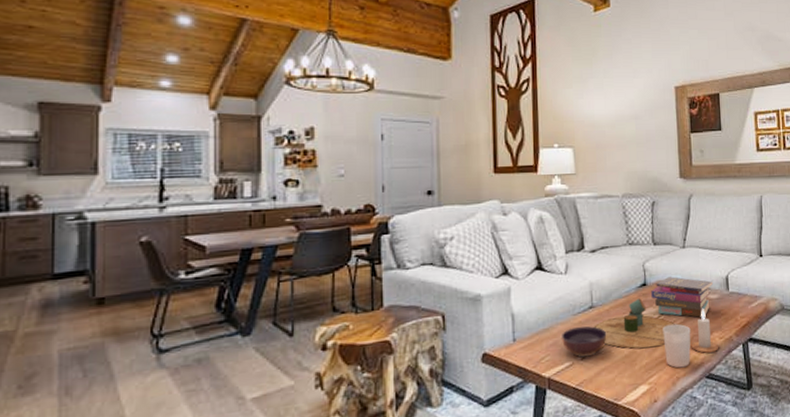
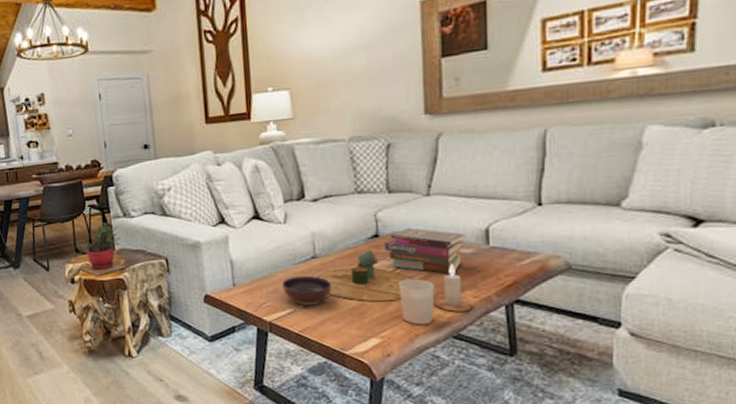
succulent plant: none [335,275,396,340] -> present [79,222,127,276]

